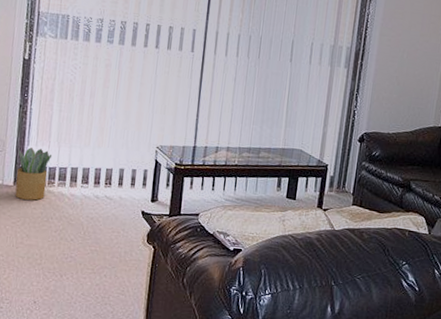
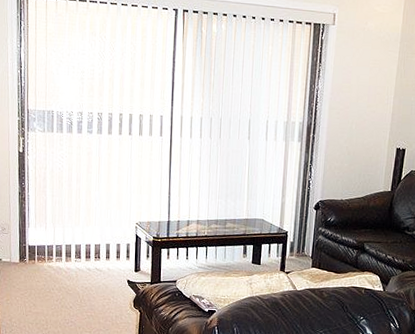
potted plant: present [15,147,53,201] -> none [21,229,49,275]

